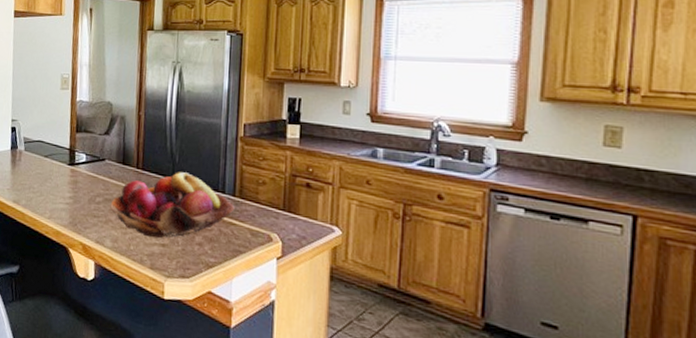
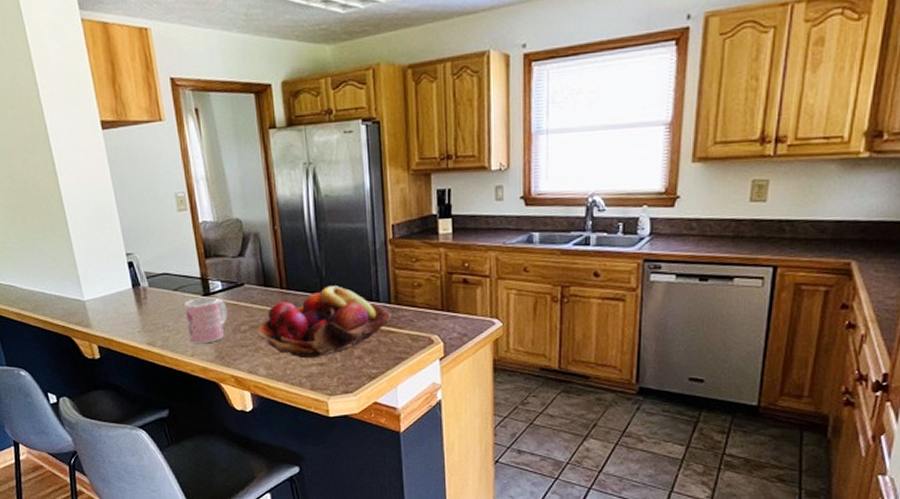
mug: none [49,166,87,209] -> present [184,296,228,344]

